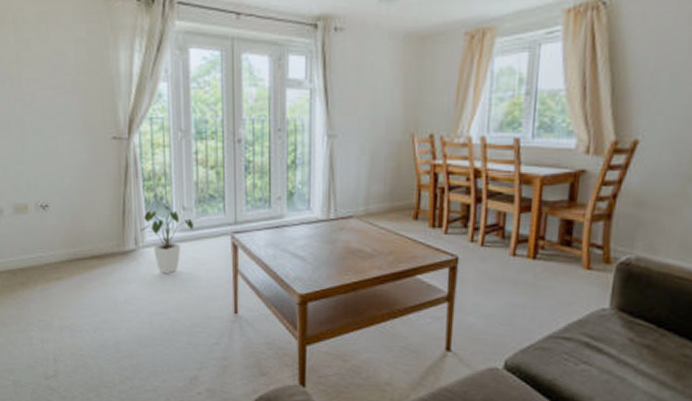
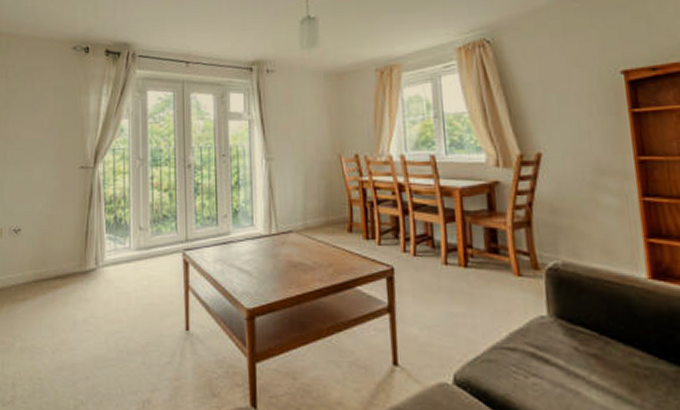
house plant: present [140,204,194,274] -> none [100,225,149,292]

